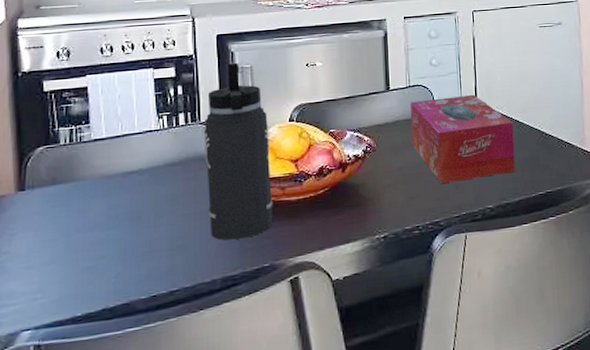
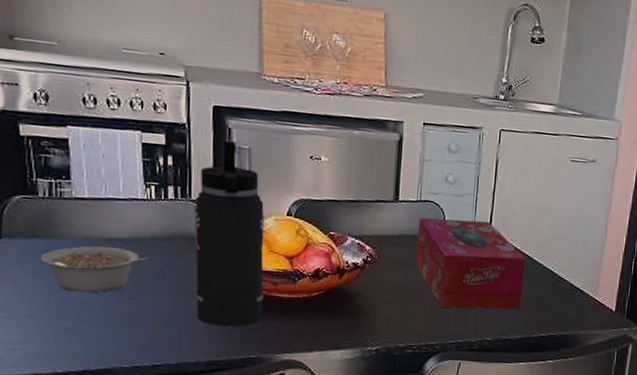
legume: none [62,179,165,231] -> present [41,246,151,293]

